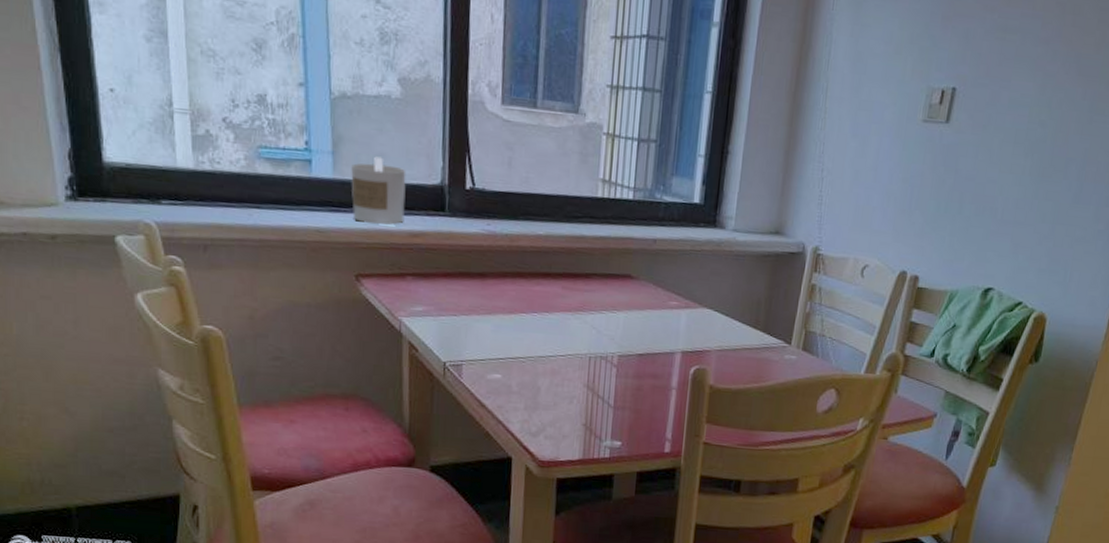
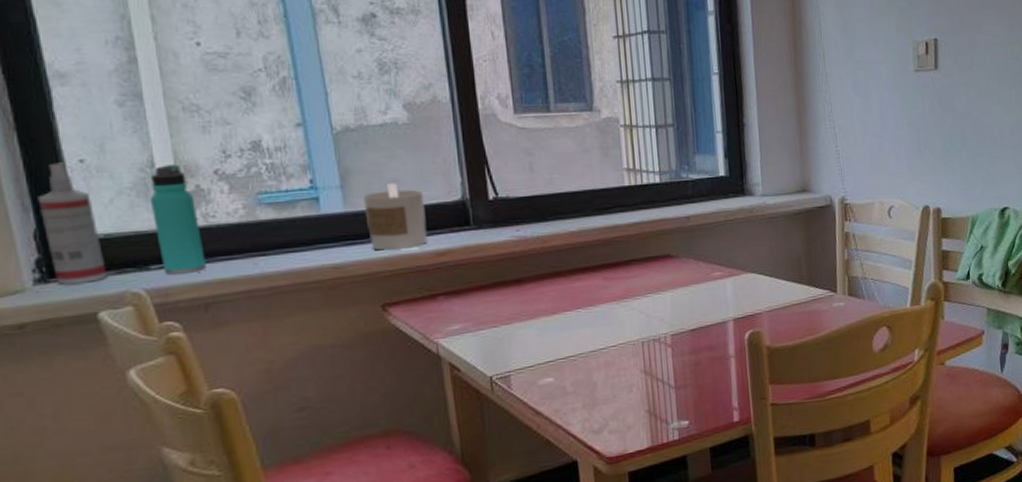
spray bottle: none [73,88,125,207] -> present [37,162,107,285]
thermos bottle: none [166,105,208,215] -> present [149,164,206,276]

